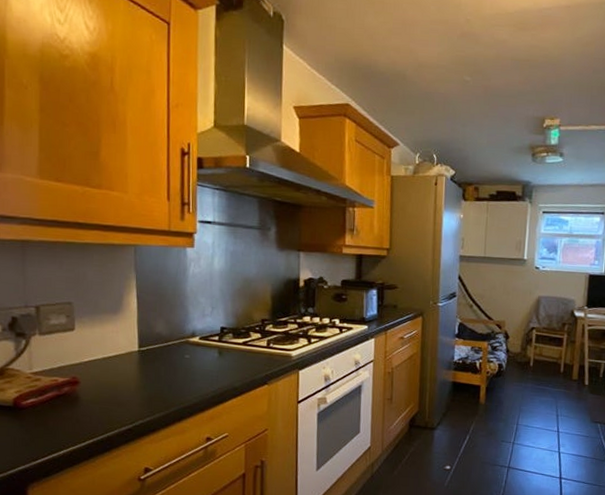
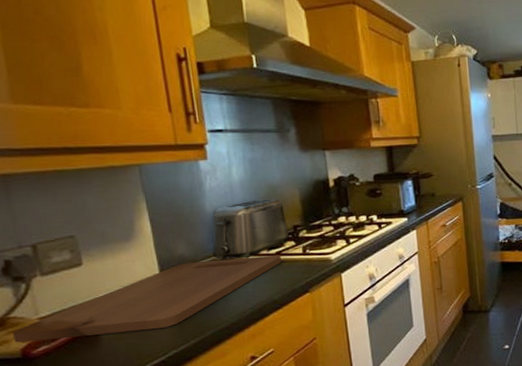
cutting board: none [9,340,247,399] -> present [13,255,282,343]
toaster: none [187,290,257,344] -> present [212,198,290,259]

